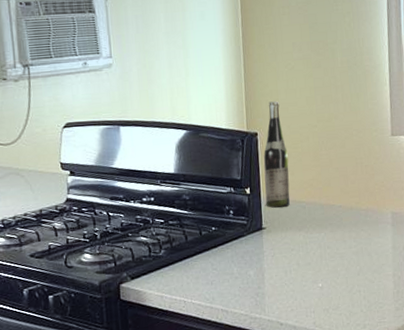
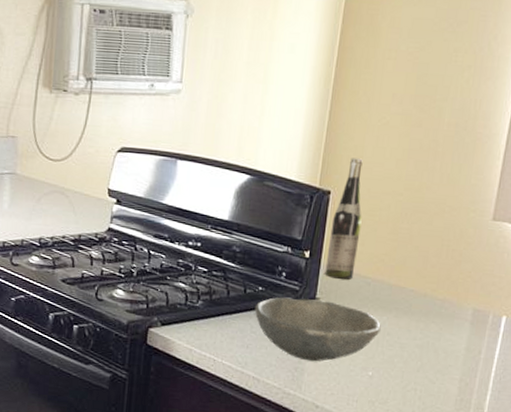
bowl: none [211,228,321,286] -> present [254,297,381,362]

